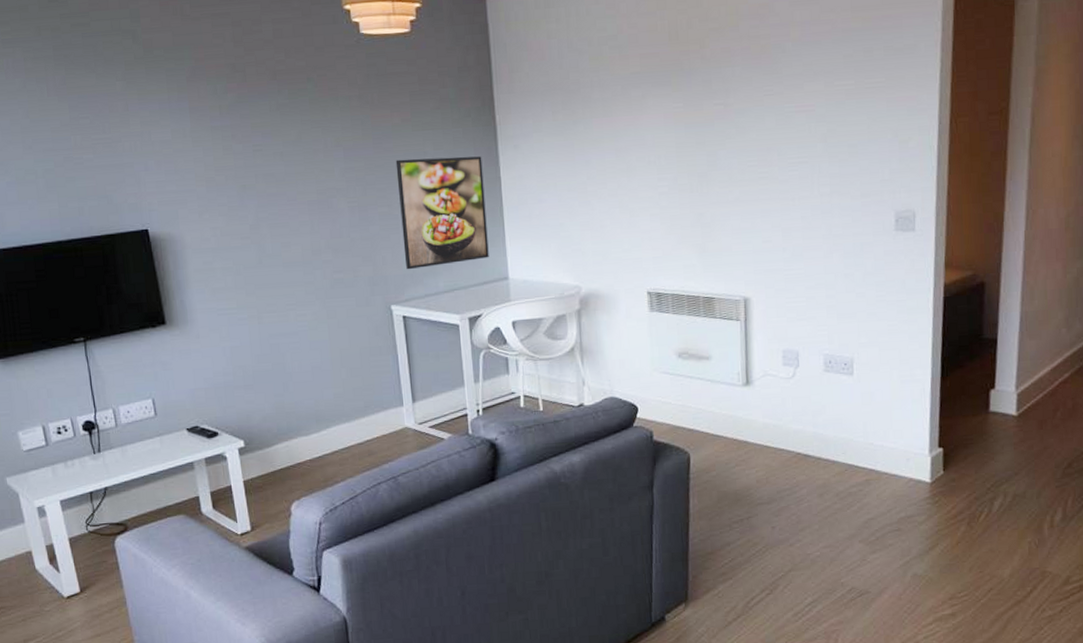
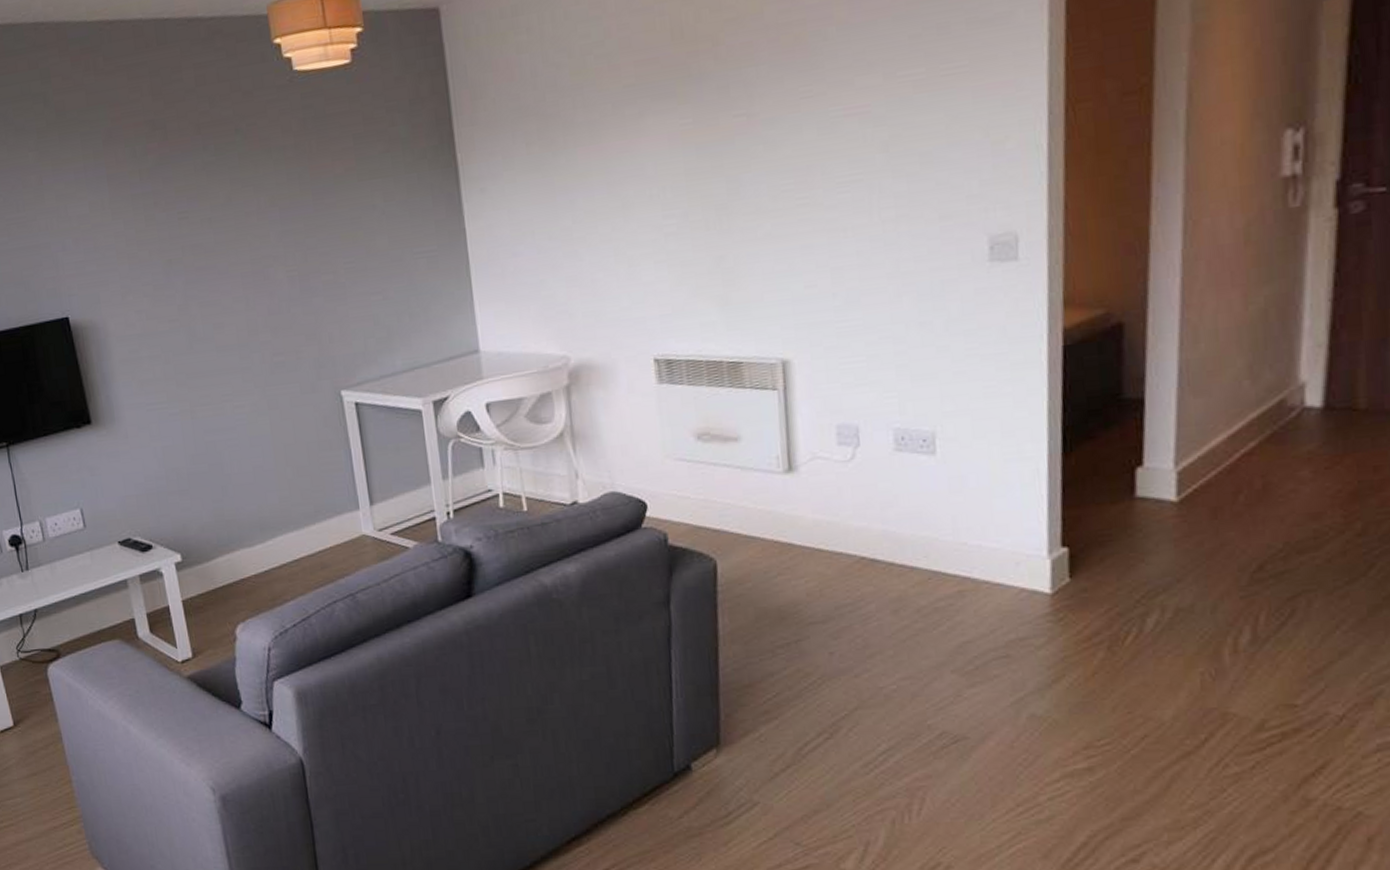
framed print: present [395,156,489,270] -> none [339,205,455,348]

